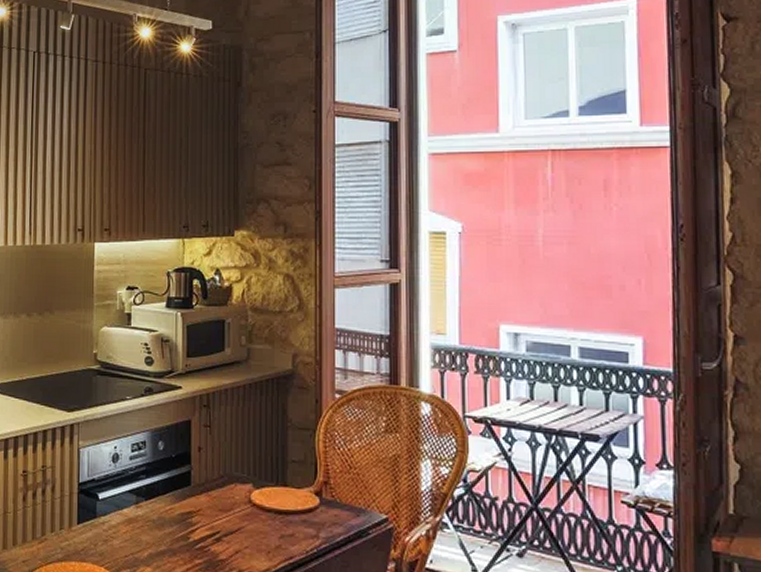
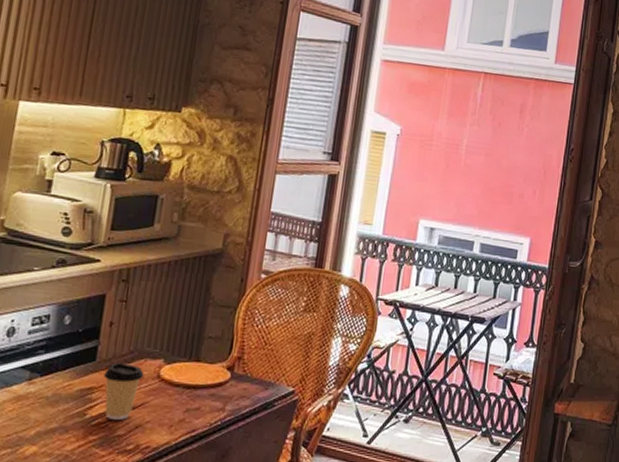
coffee cup: none [200,487,236,545] -> present [104,362,144,420]

